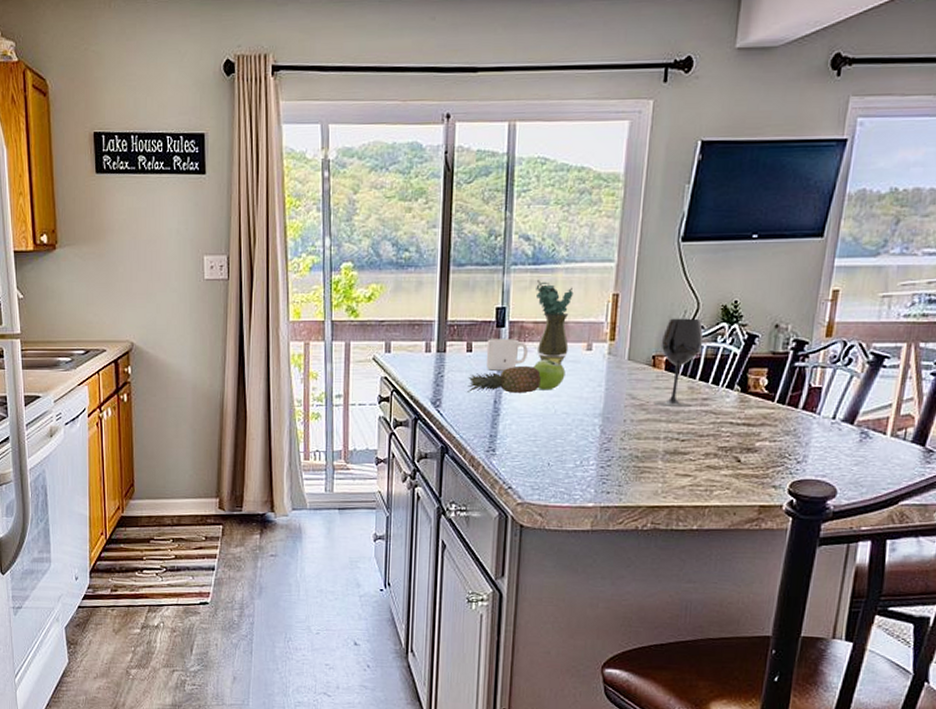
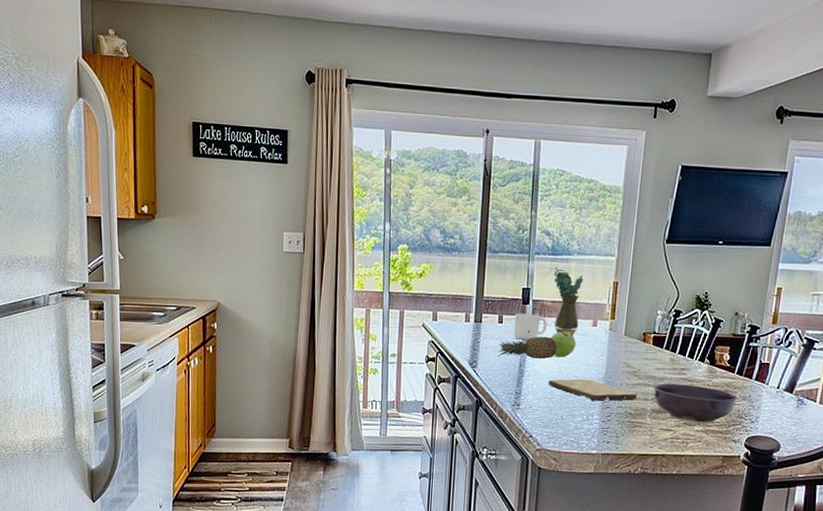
cutting board: none [531,416,645,442] -> present [548,379,637,401]
wineglass: present [653,318,704,408] -> none [643,303,682,376]
bowl: none [666,418,779,466] -> present [653,383,738,424]

